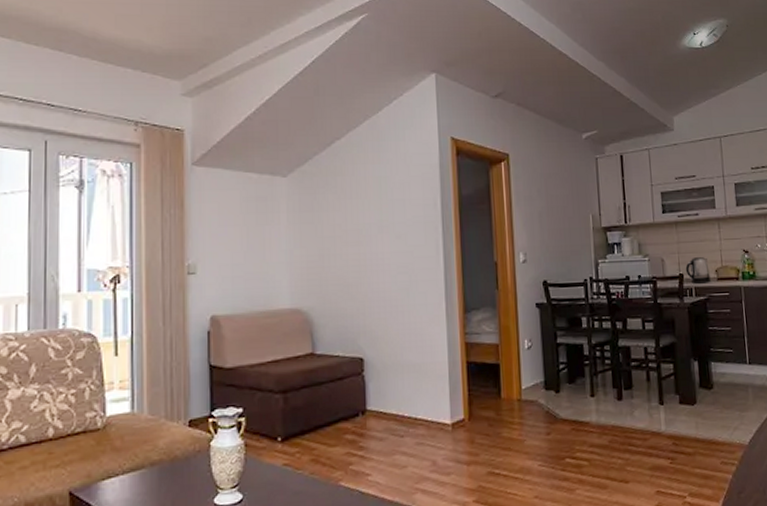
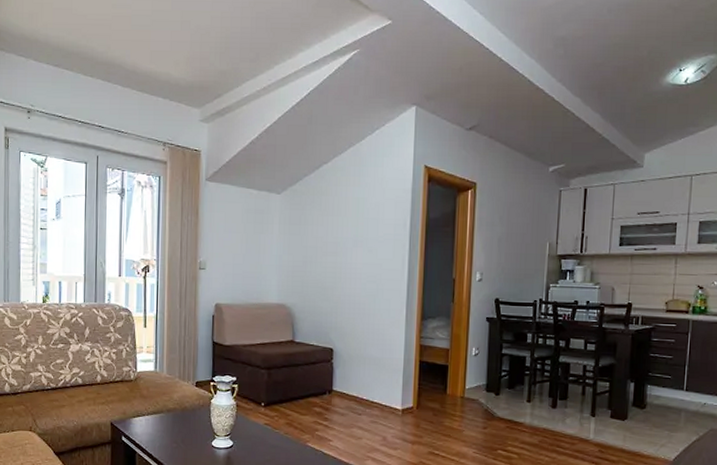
kettle: present [685,256,711,284] -> none [635,288,660,314]

